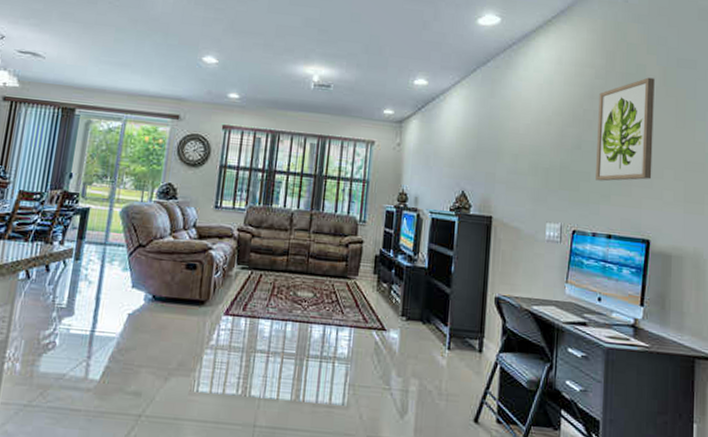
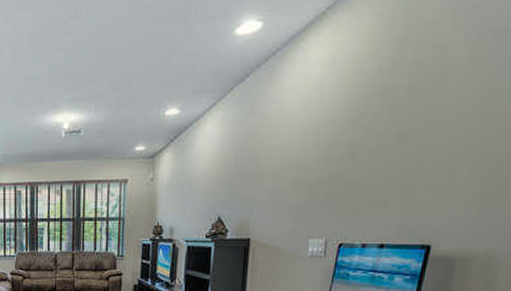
wall art: present [596,77,655,181] -> none [370,60,458,189]

